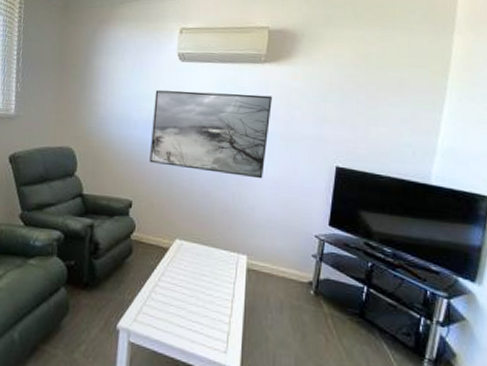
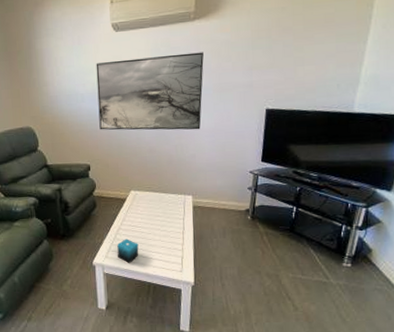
candle: none [149,299,177,332] -> present [117,239,139,263]

